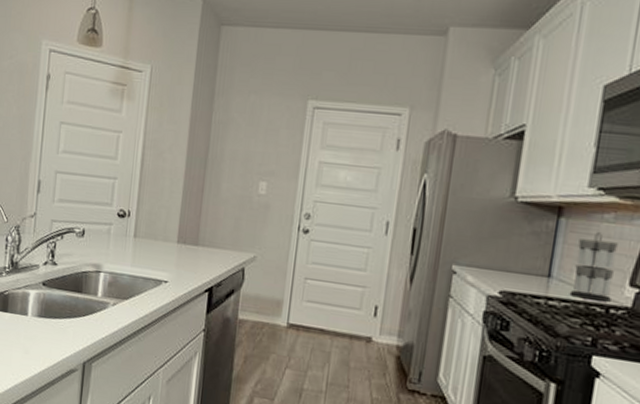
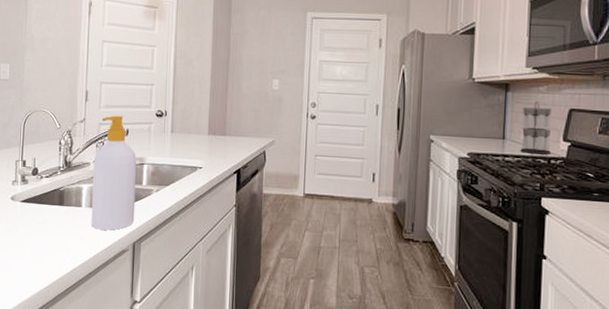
soap bottle: none [37,212,93,346] -> present [91,115,137,231]

